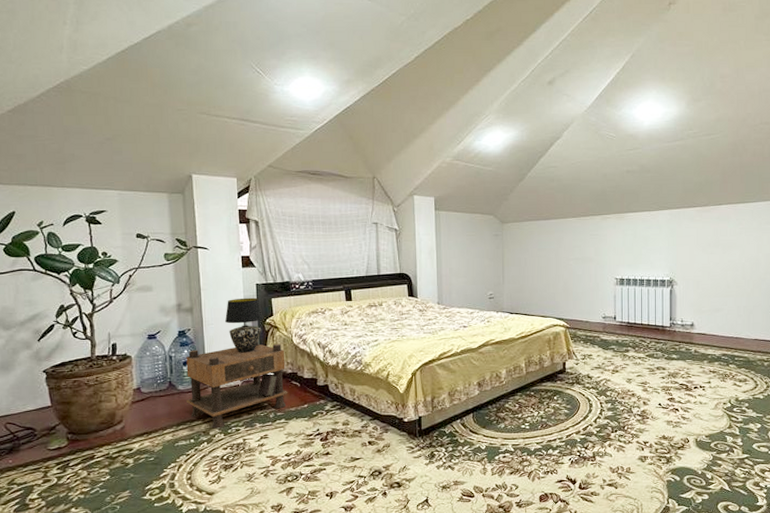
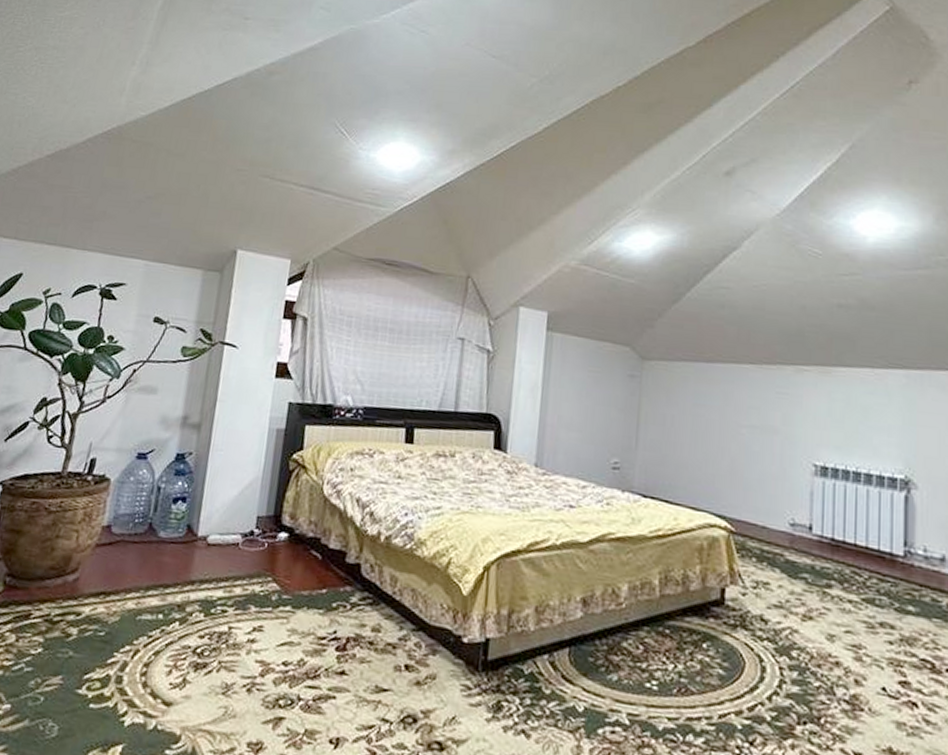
nightstand: present [186,341,287,429] -> none [165,482,310,605]
table lamp: present [225,297,264,353] -> none [239,419,291,499]

